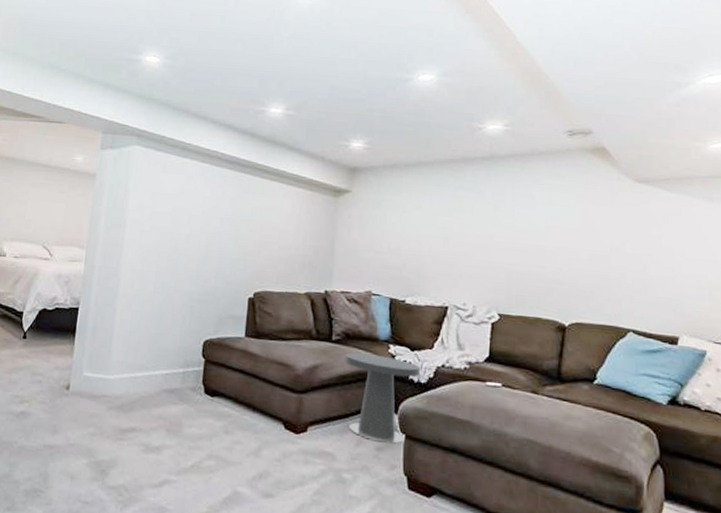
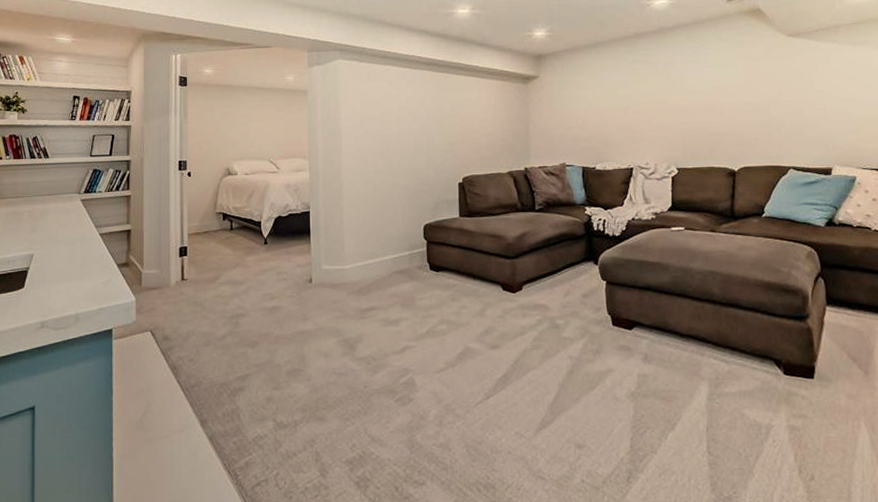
side table: present [344,352,421,444] -> none [547,217,615,290]

